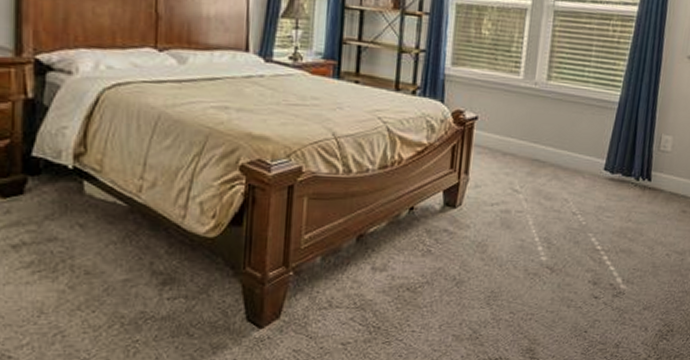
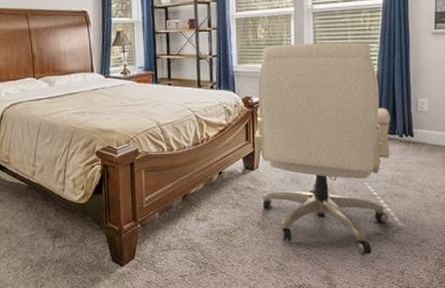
chair: none [460,46,629,323] -> present [254,42,390,255]

